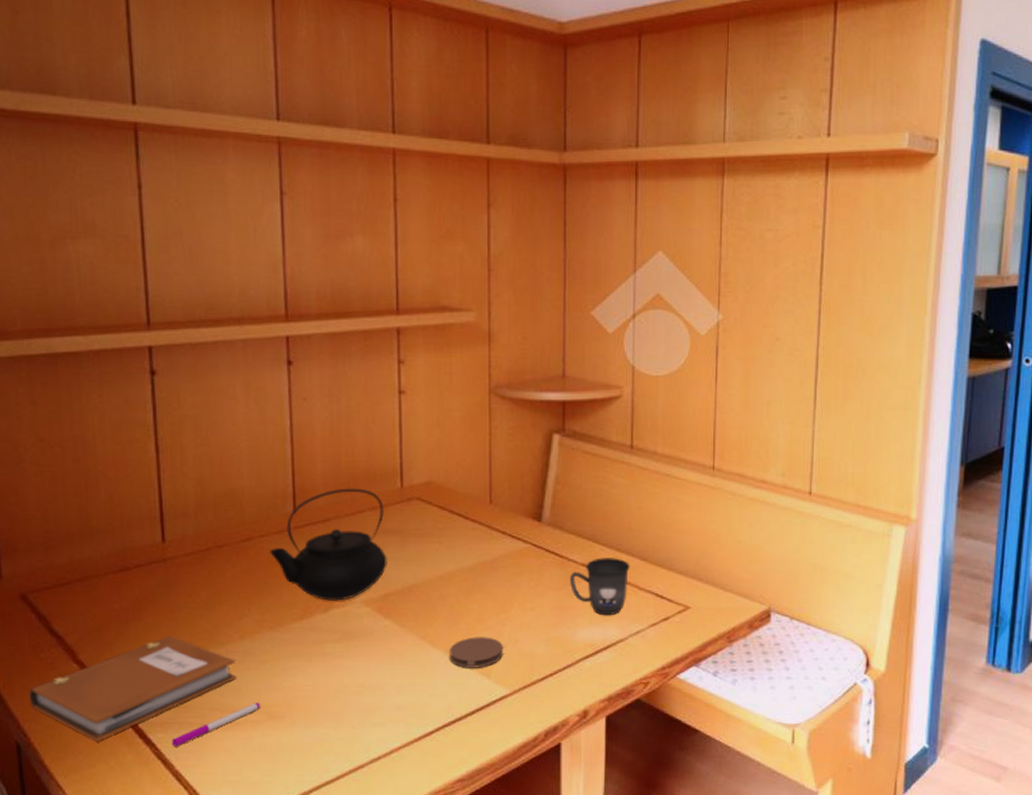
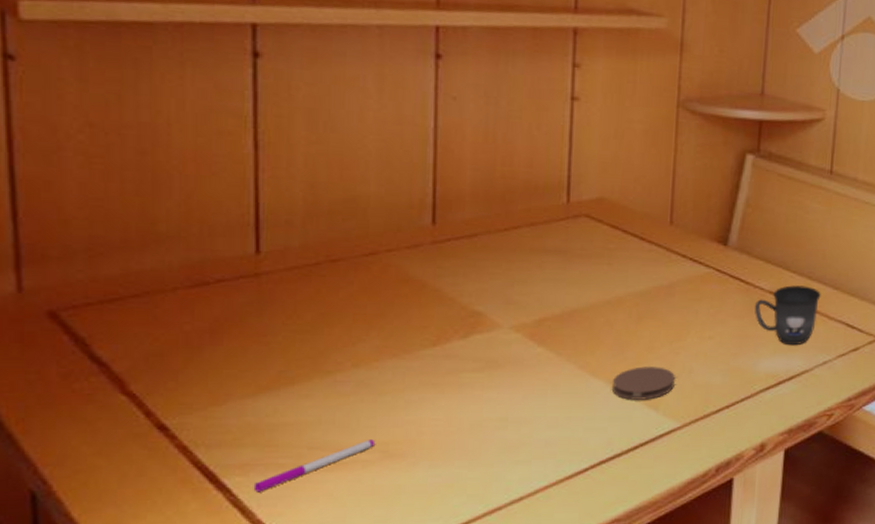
notebook: present [29,636,236,742] -> none [54,363,345,489]
teapot: present [269,488,387,601] -> none [397,200,545,326]

